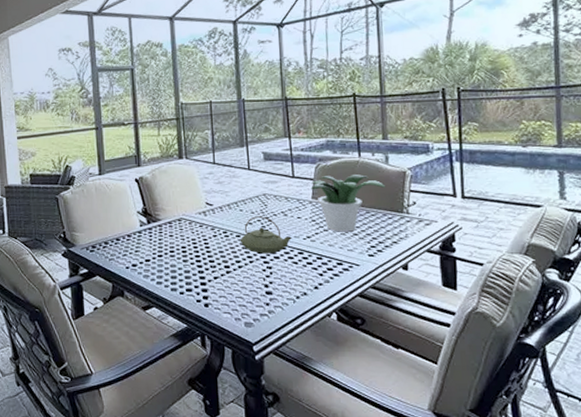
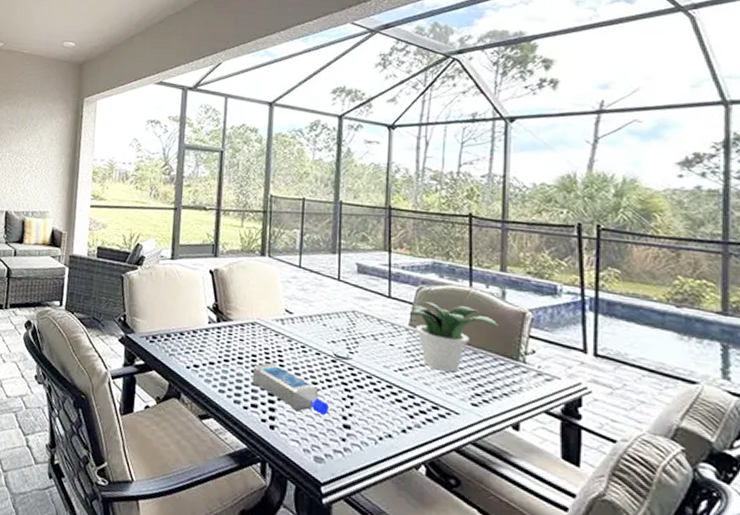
water bottle: none [184,250,252,288] -> present [252,362,329,416]
teapot: present [240,216,292,254] -> none [319,334,381,381]

